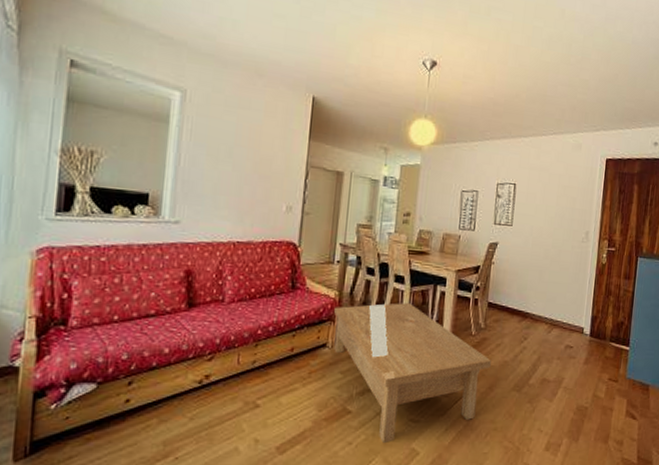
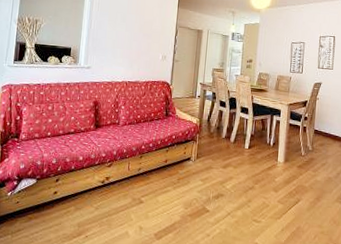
coffee table: present [334,303,491,443] -> none [196,128,318,237]

